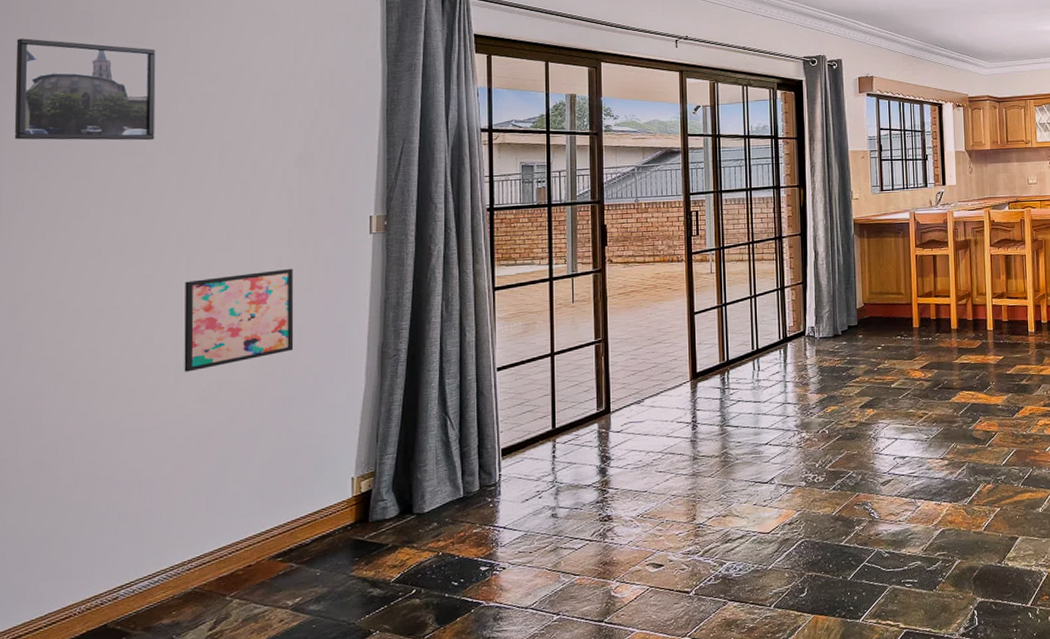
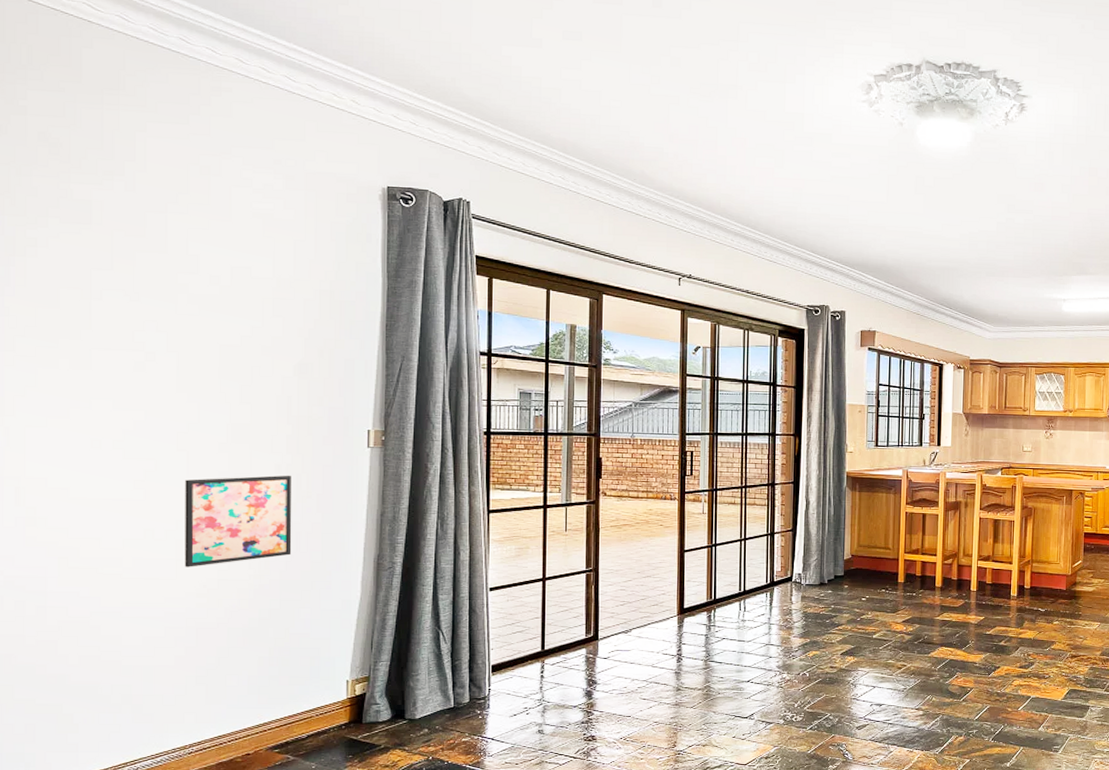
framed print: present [14,38,156,141] -> none [14,223,155,337]

